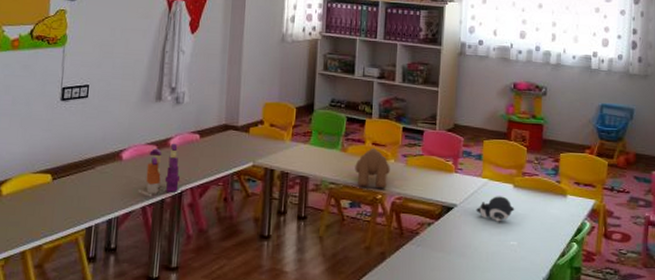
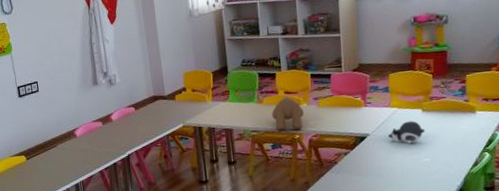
toy blocks: present [138,143,181,197] -> none [94,117,126,163]

